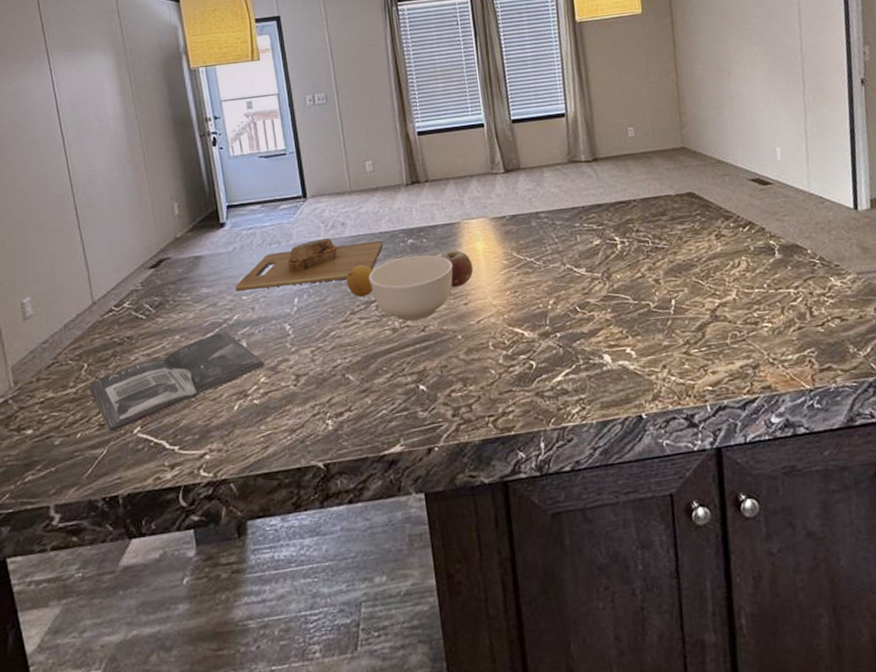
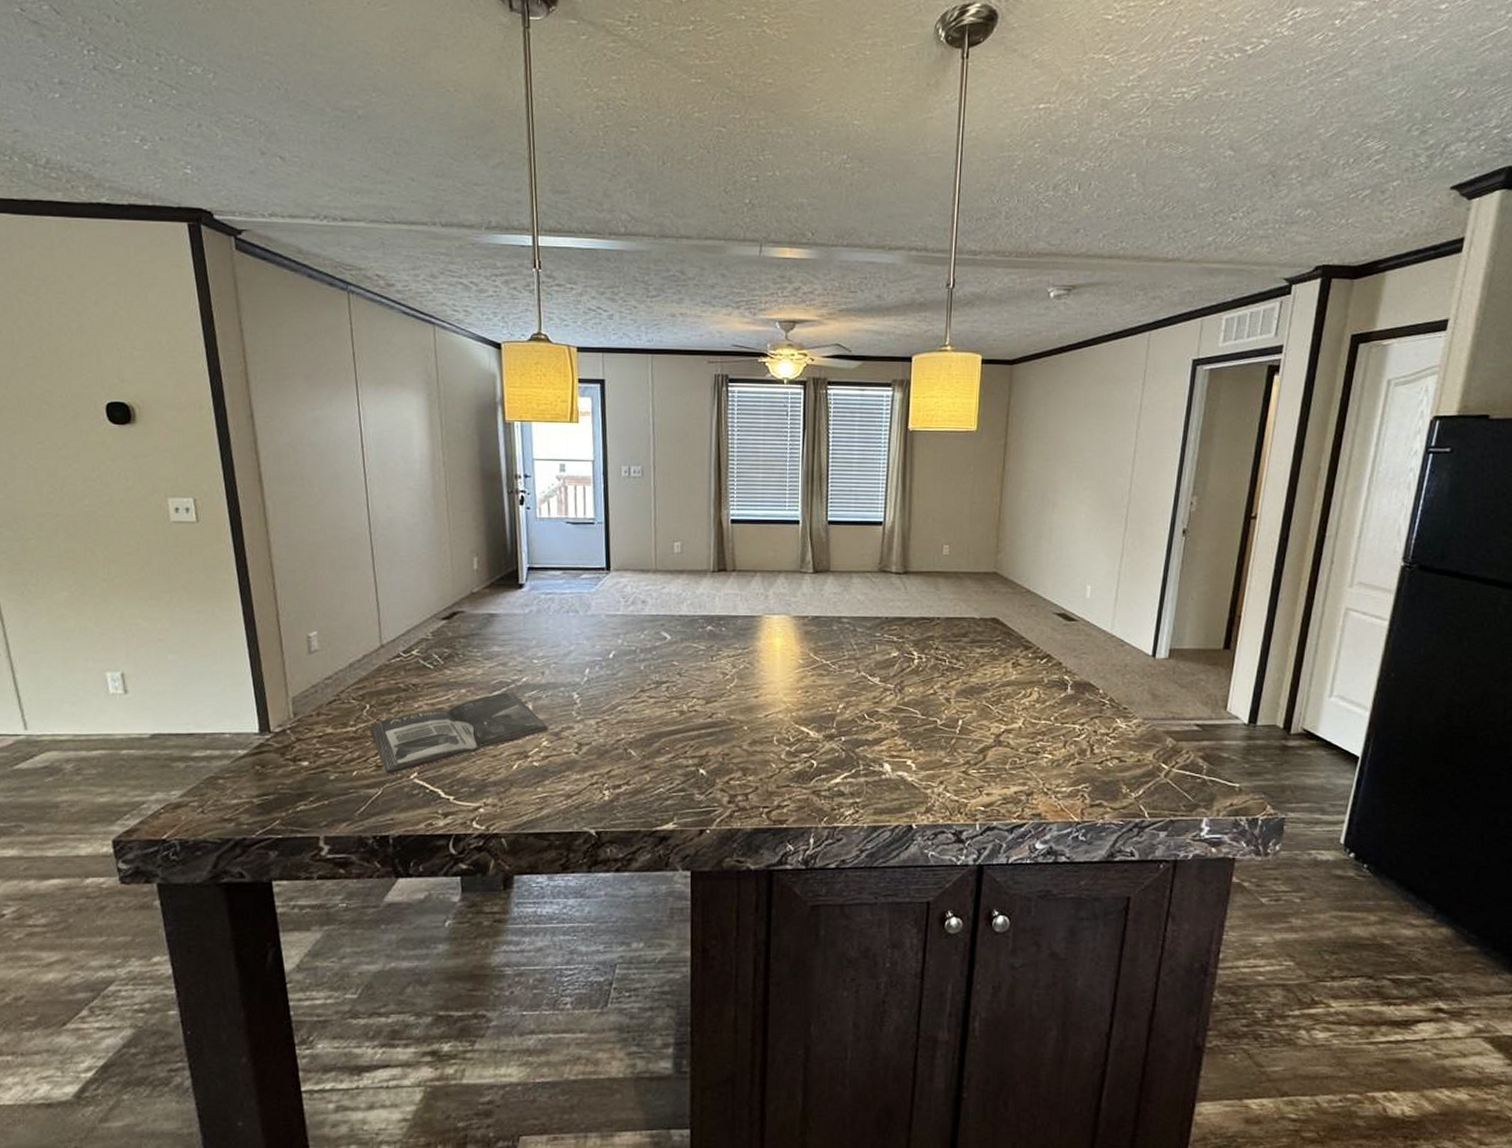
cutting board: present [235,238,383,291] -> none [527,614,682,656]
fruit: present [346,264,373,297] -> none [640,644,668,676]
bowl: present [369,254,453,321] -> none [663,642,748,706]
fruit: present [440,250,474,287] -> none [737,643,769,679]

